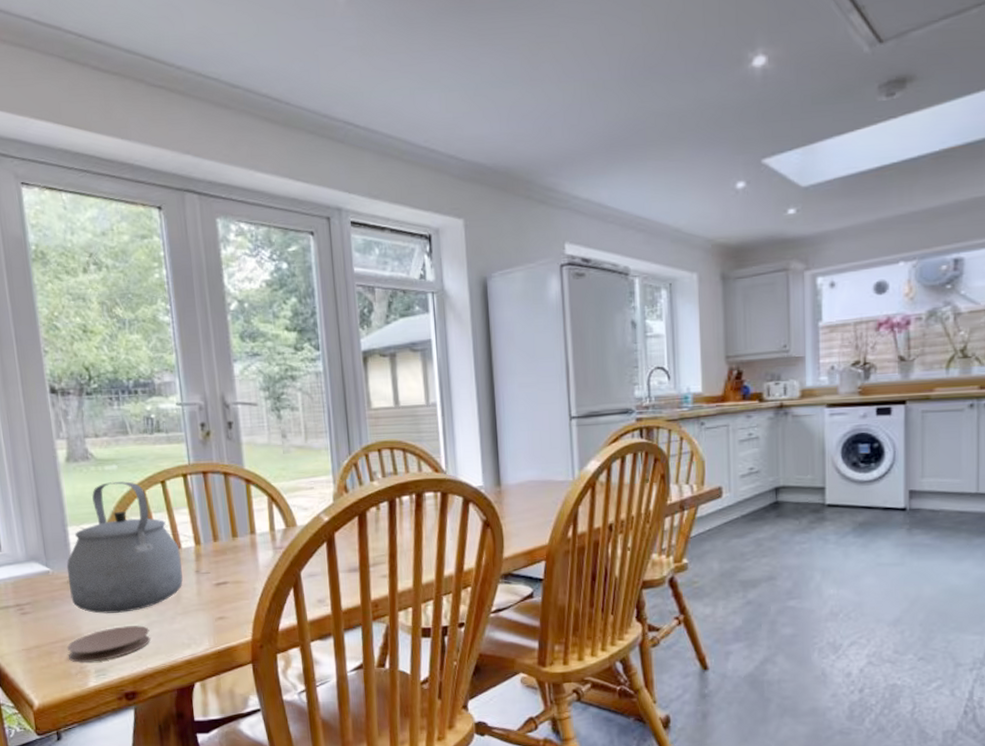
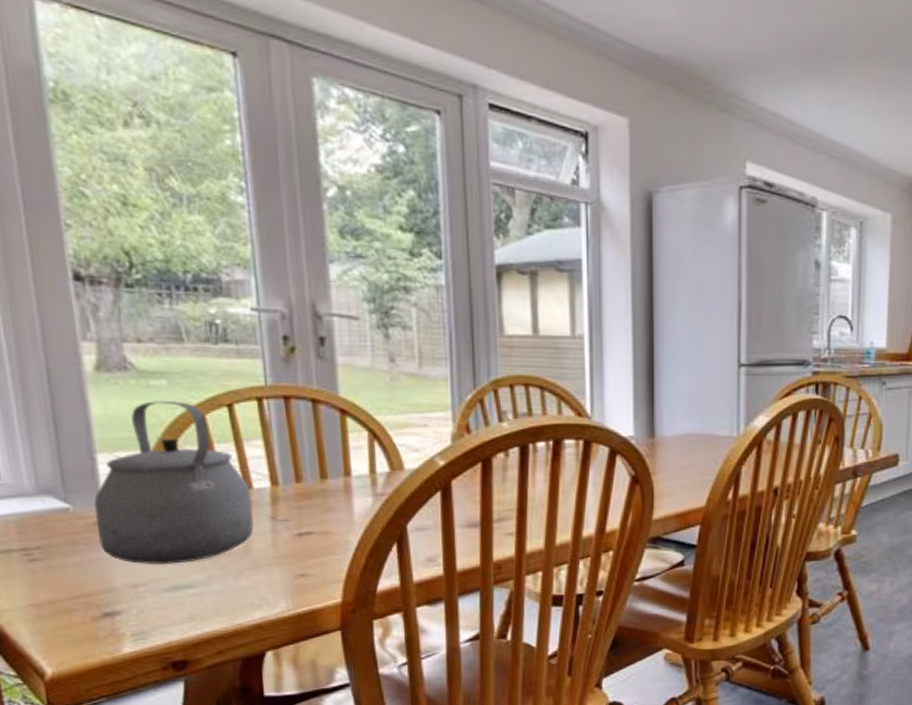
coaster: present [67,625,151,663] -> none [92,580,208,623]

